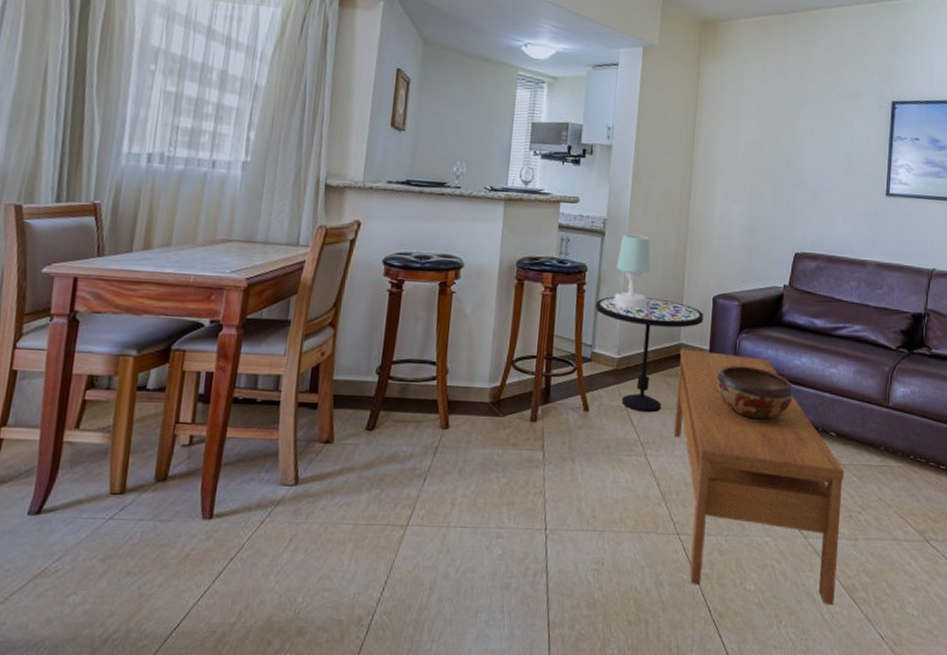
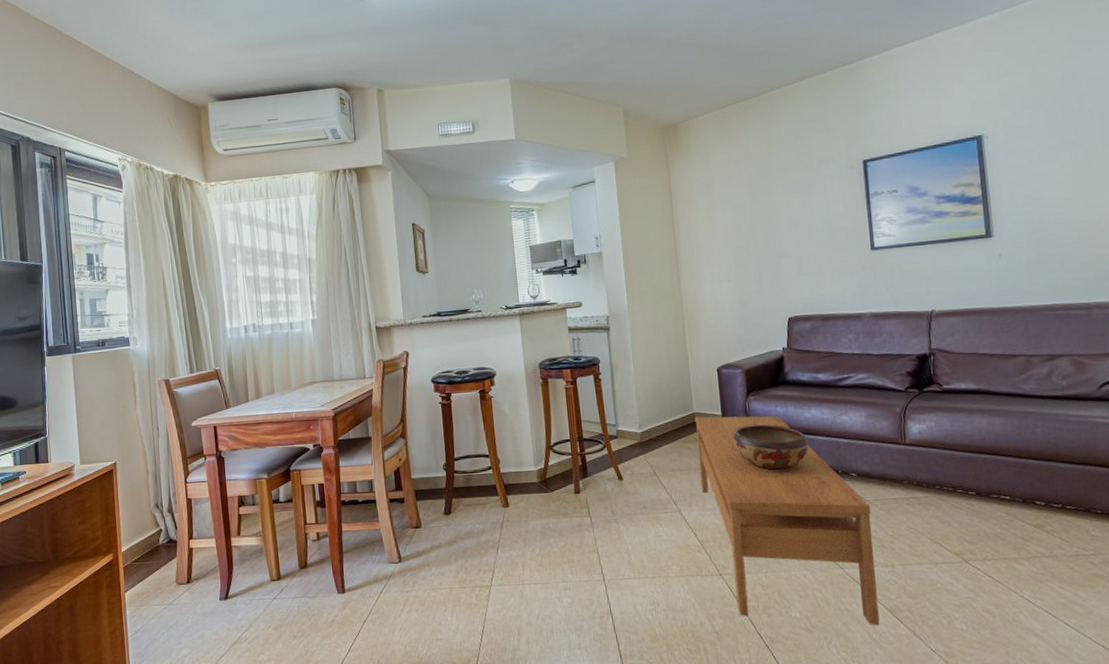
side table: present [595,296,704,413] -> none [612,377,712,476]
table lamp: present [613,234,651,310] -> none [624,325,658,390]

